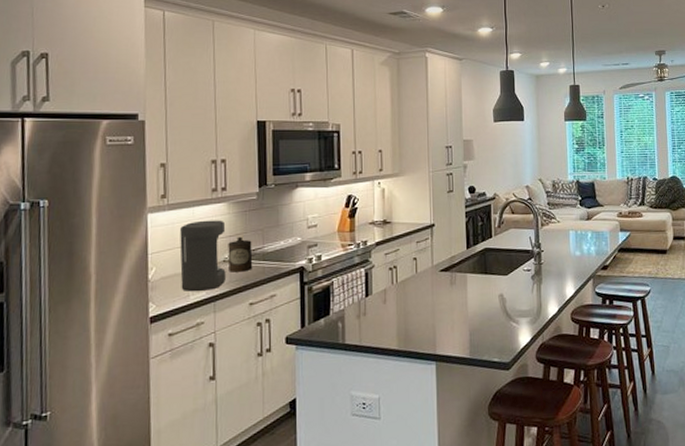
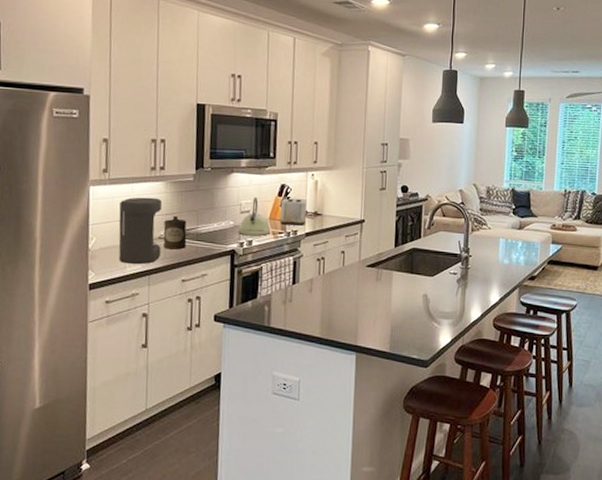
kettle: none [305,210,340,251] -> present [237,196,271,236]
toaster: none [348,208,377,236] -> present [280,198,309,226]

